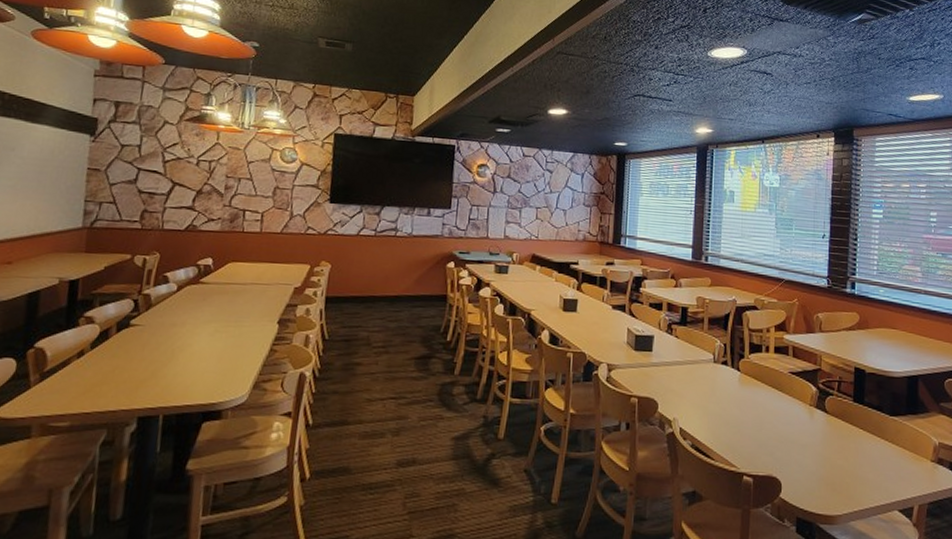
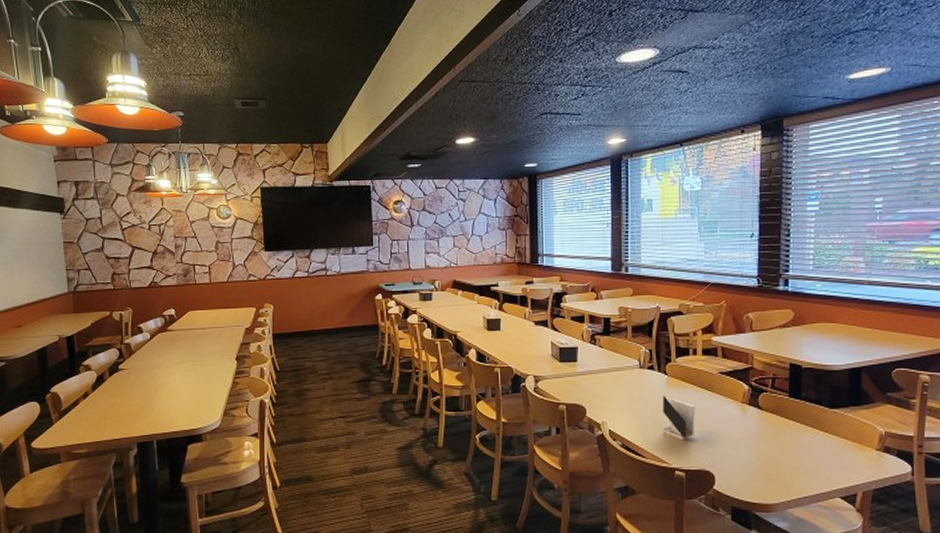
napkin holder: none [732,393,765,443] -> present [662,396,695,441]

